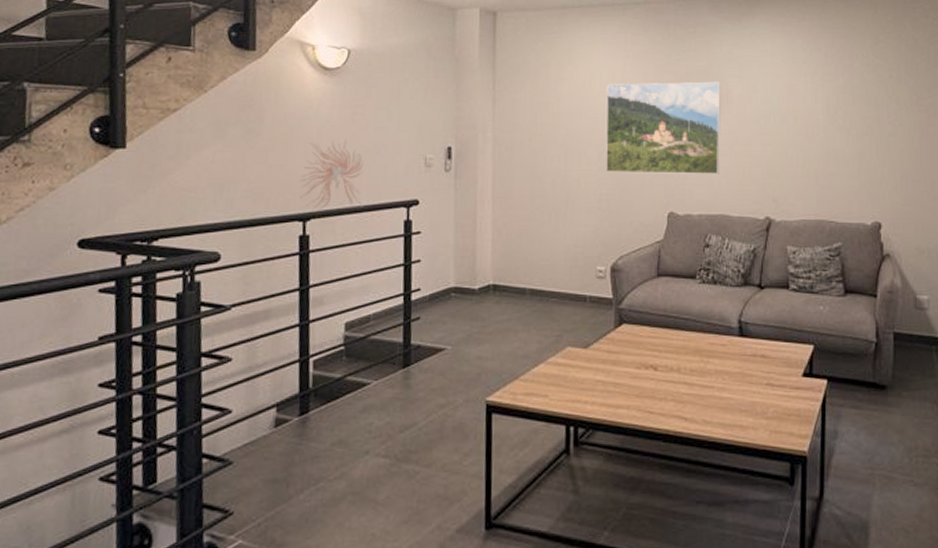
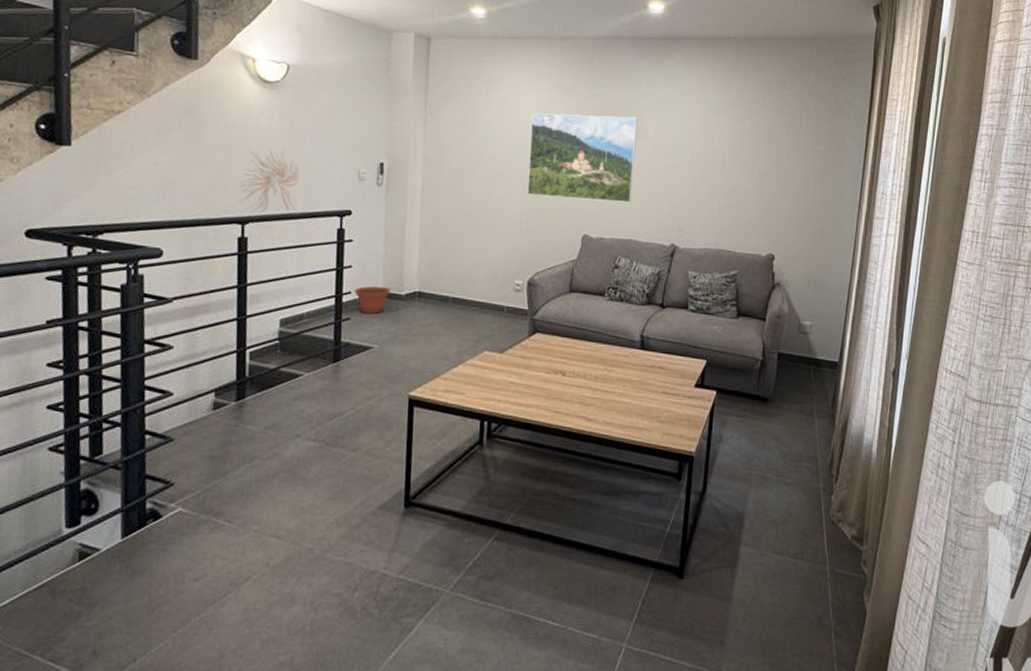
plant pot: none [423,282,463,311] -> present [354,286,391,314]

